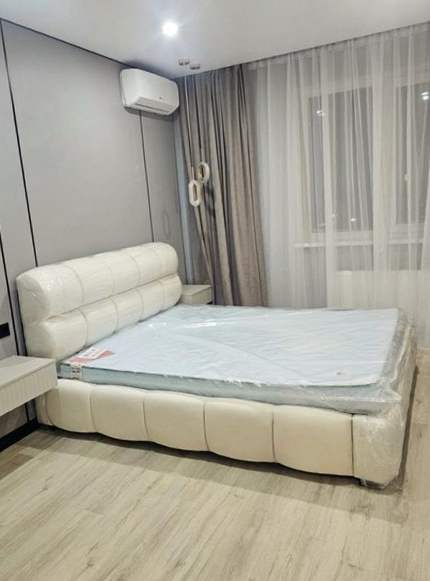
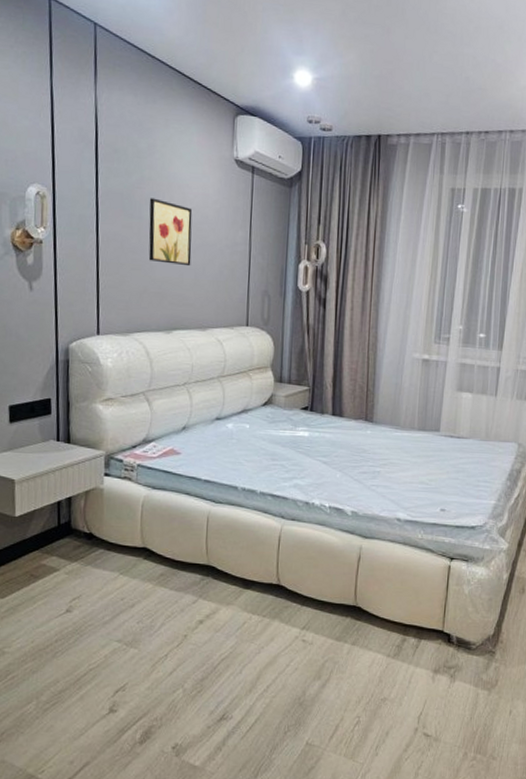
wall art: none [61,150,101,201] -> present [148,198,193,267]

